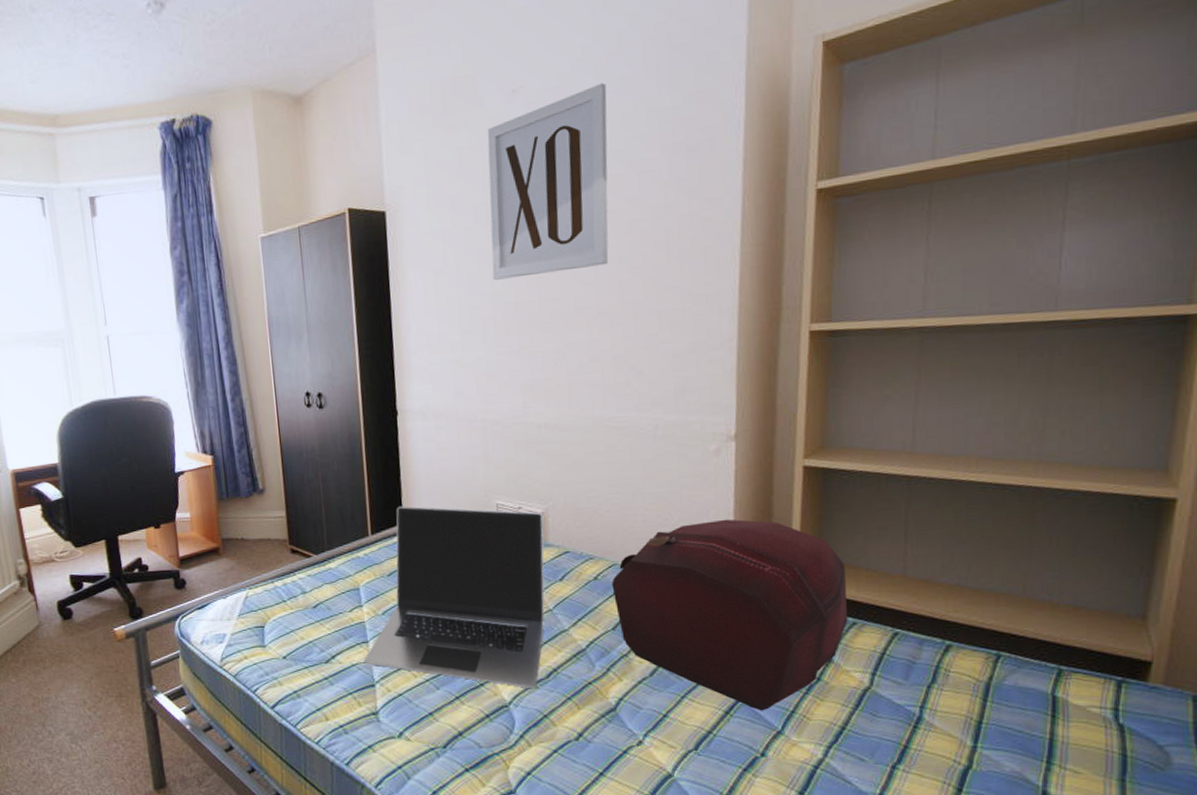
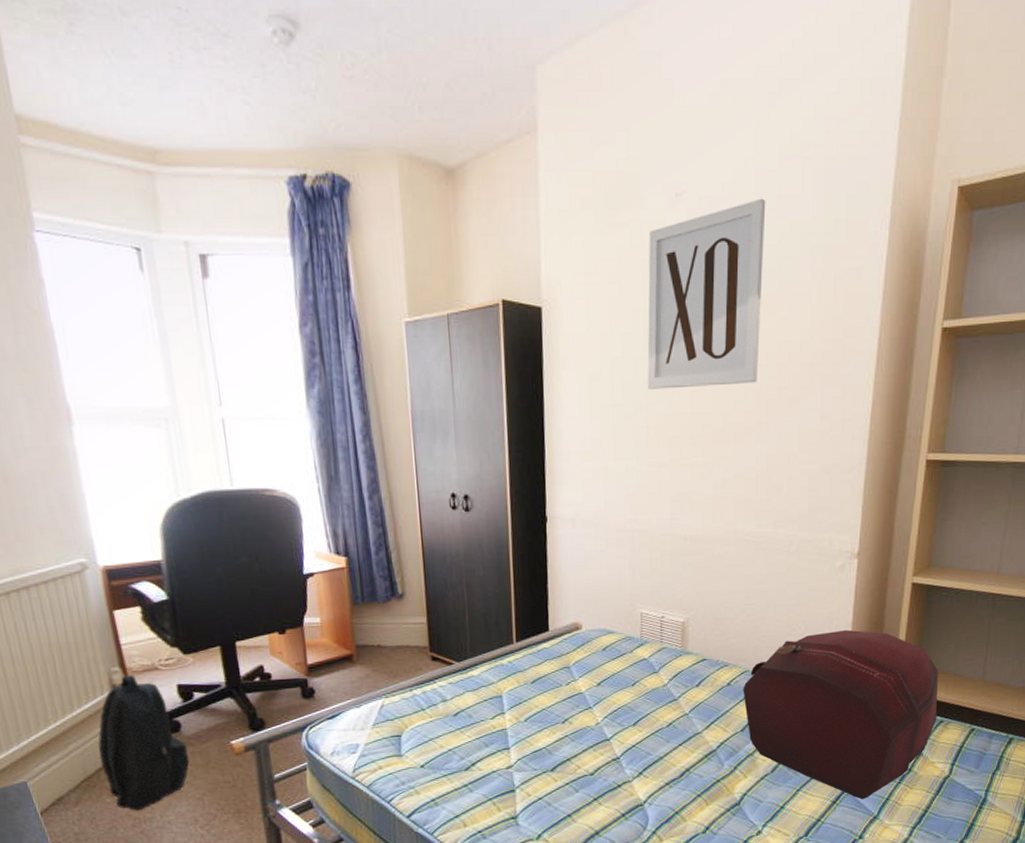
backpack: none [6,566,80,691] -> present [98,675,190,811]
laptop: present [363,506,545,688] -> none [504,613,684,788]

